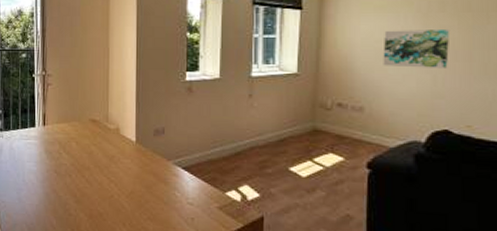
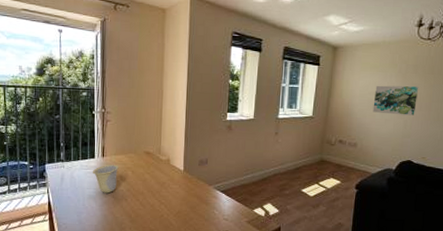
cup: none [32,134,61,168] -> present [92,164,119,194]

